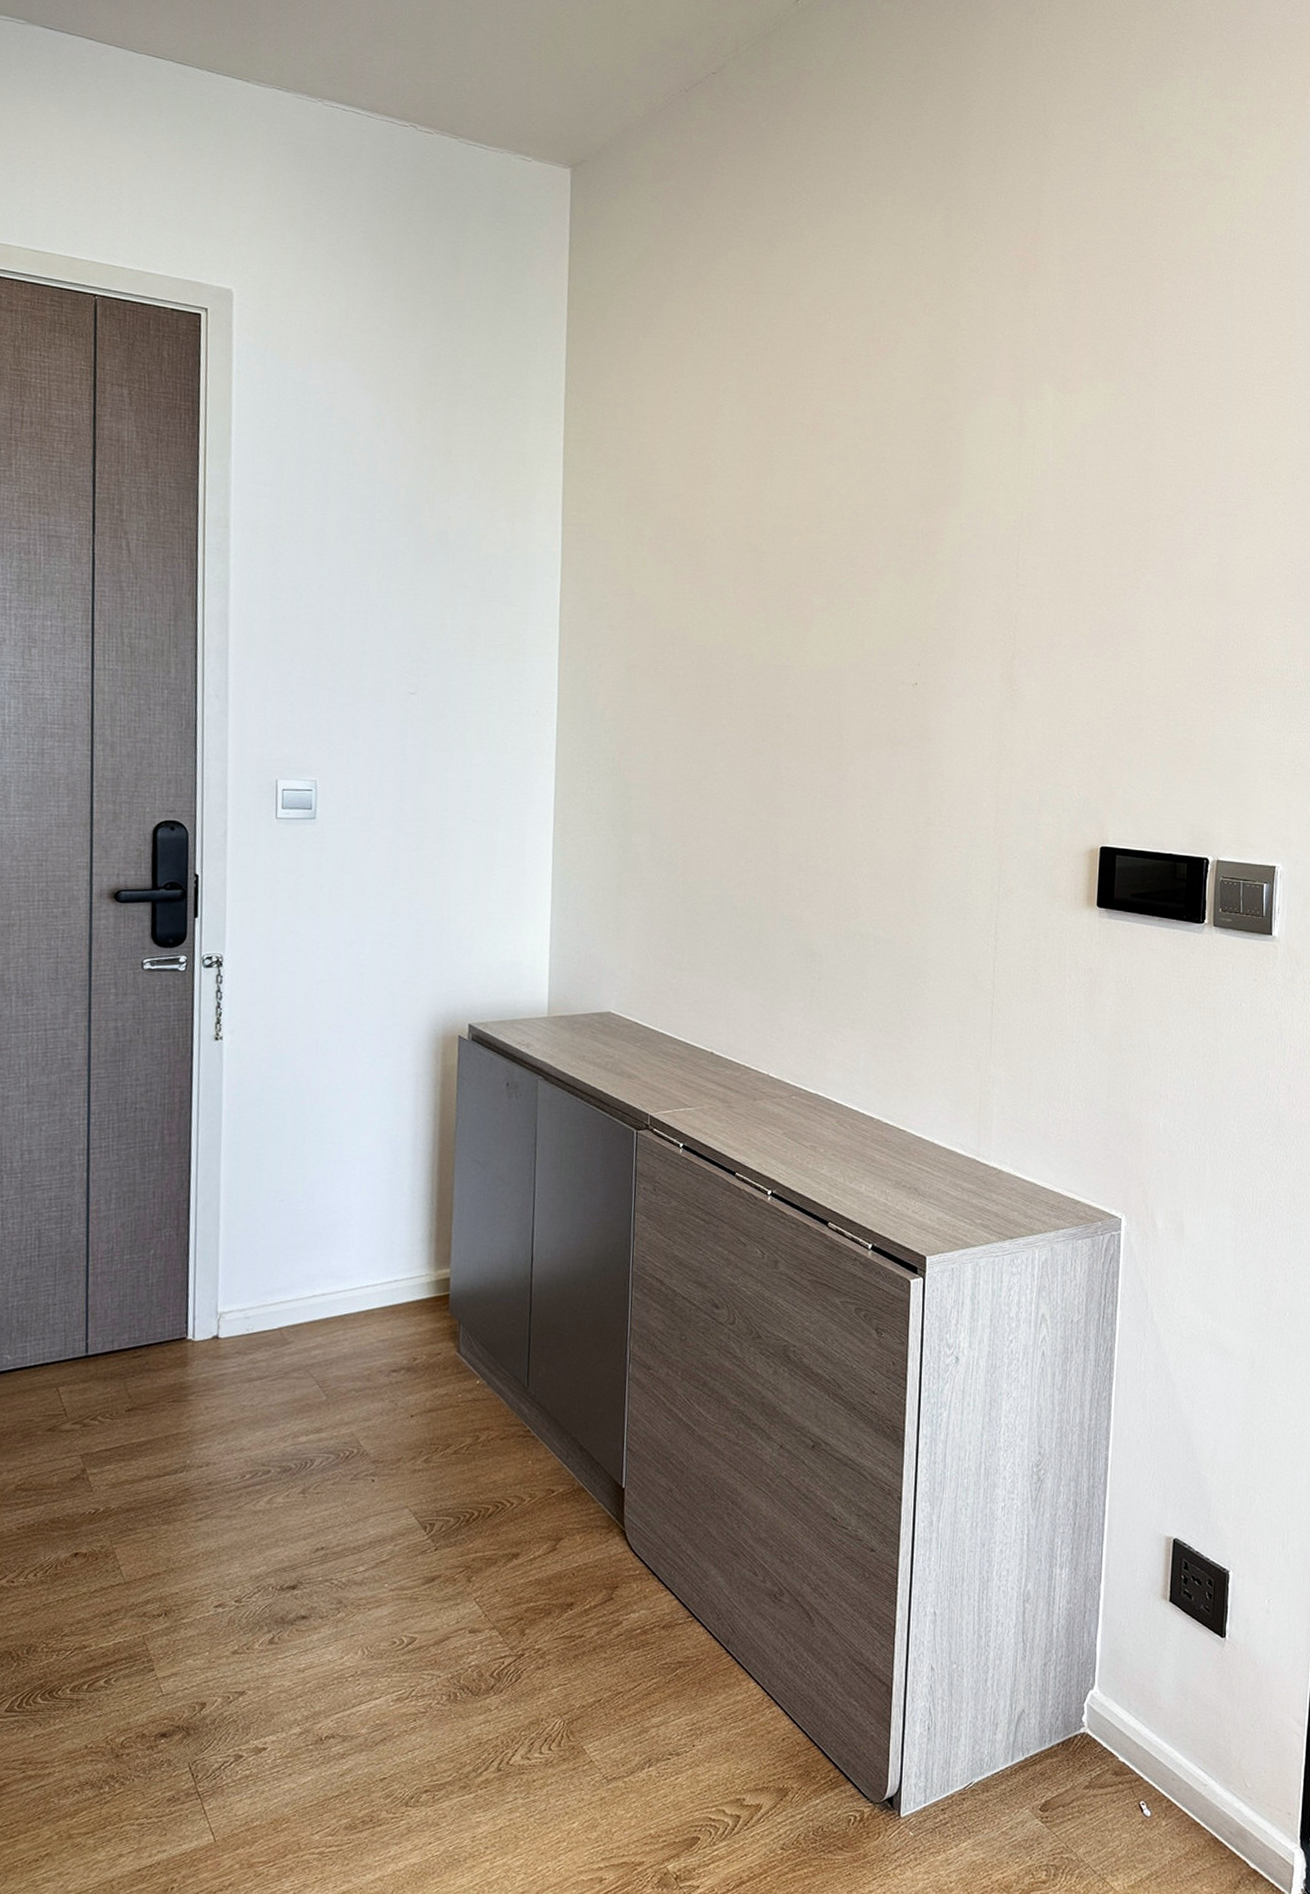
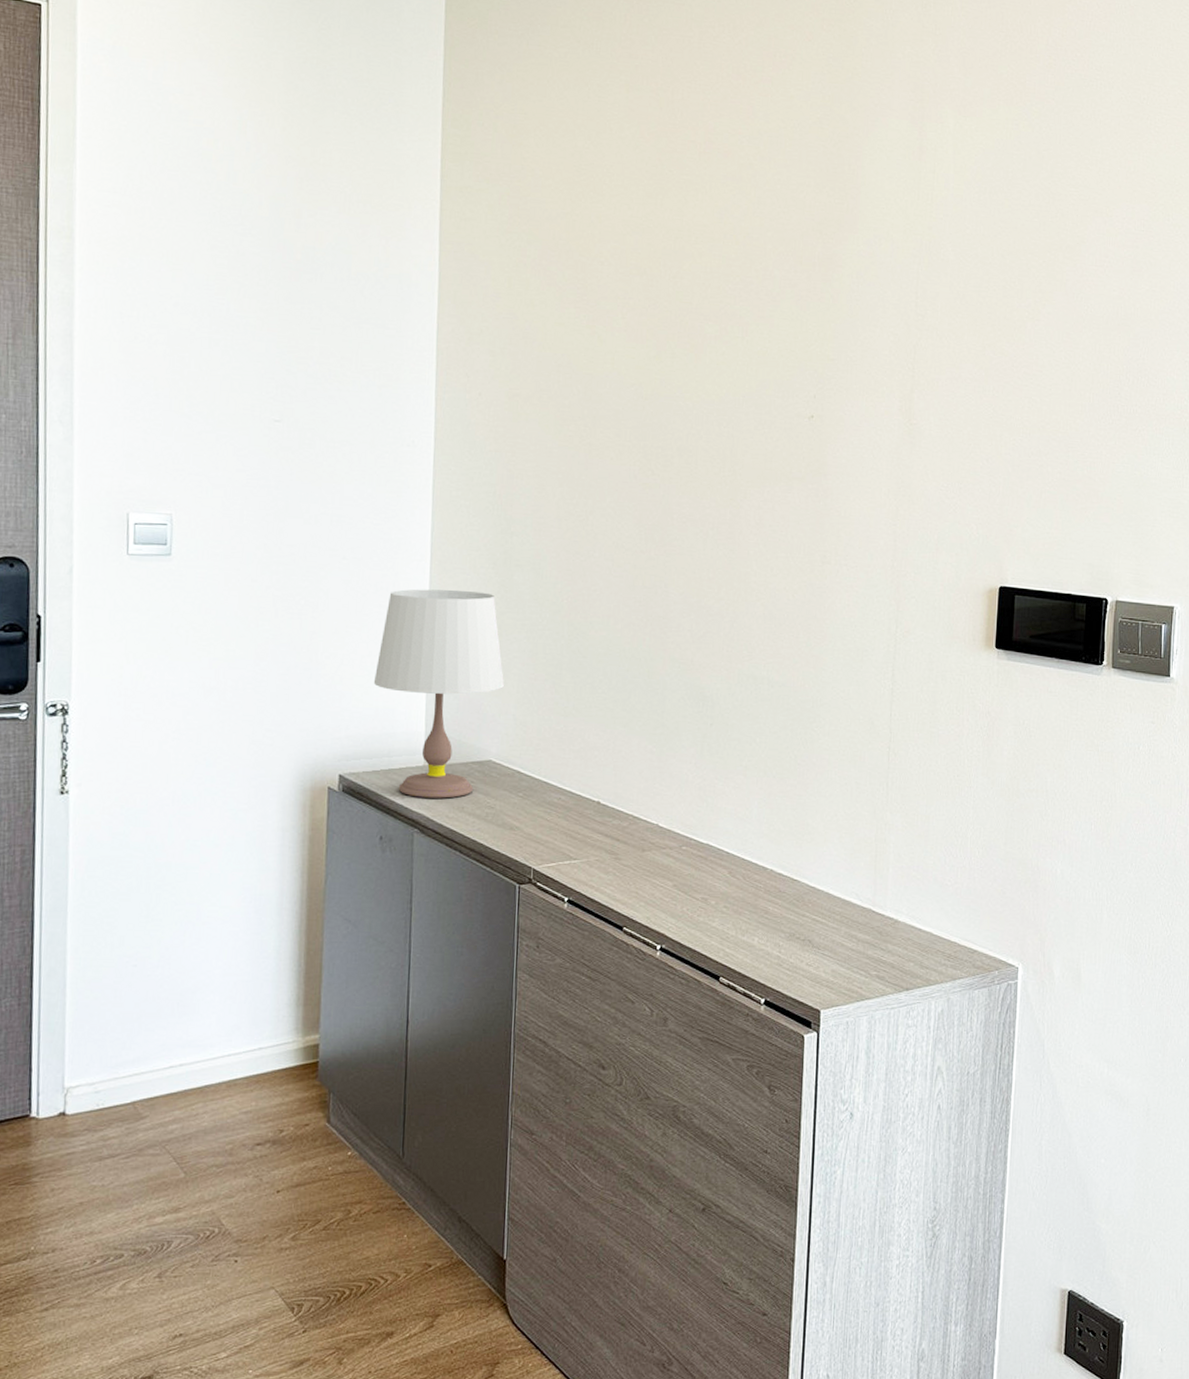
table lamp: none [500,849,623,1048] -> present [373,589,505,799]

